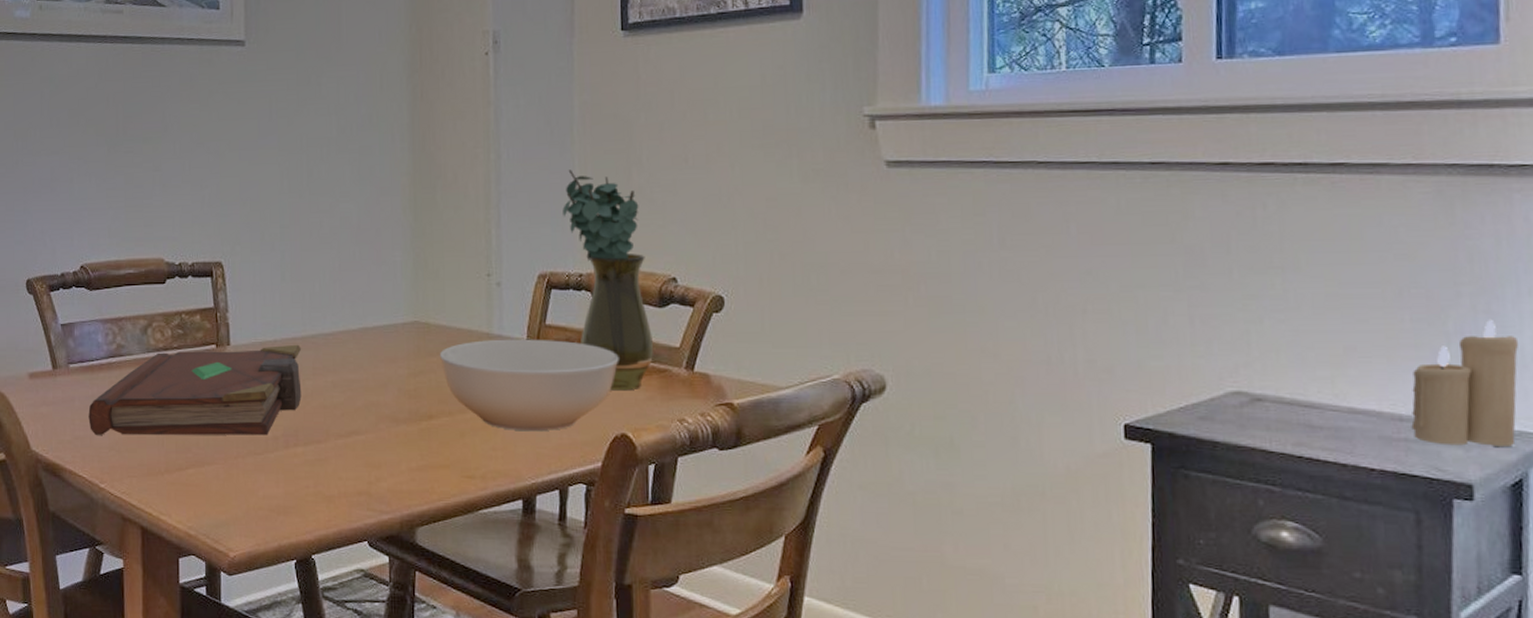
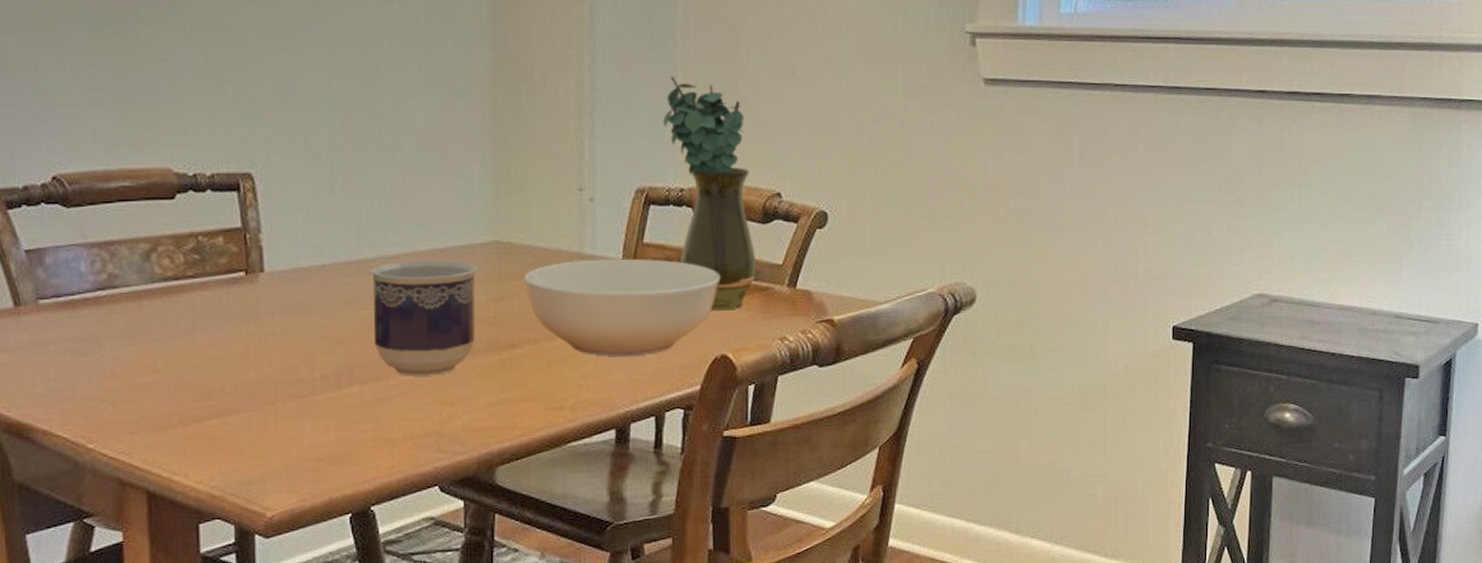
book: present [88,344,302,436] -> none [68,269,357,385]
cup: none [312,337,401,441] -> present [370,259,478,376]
candle: present [1411,319,1519,446] -> none [1381,228,1457,334]

